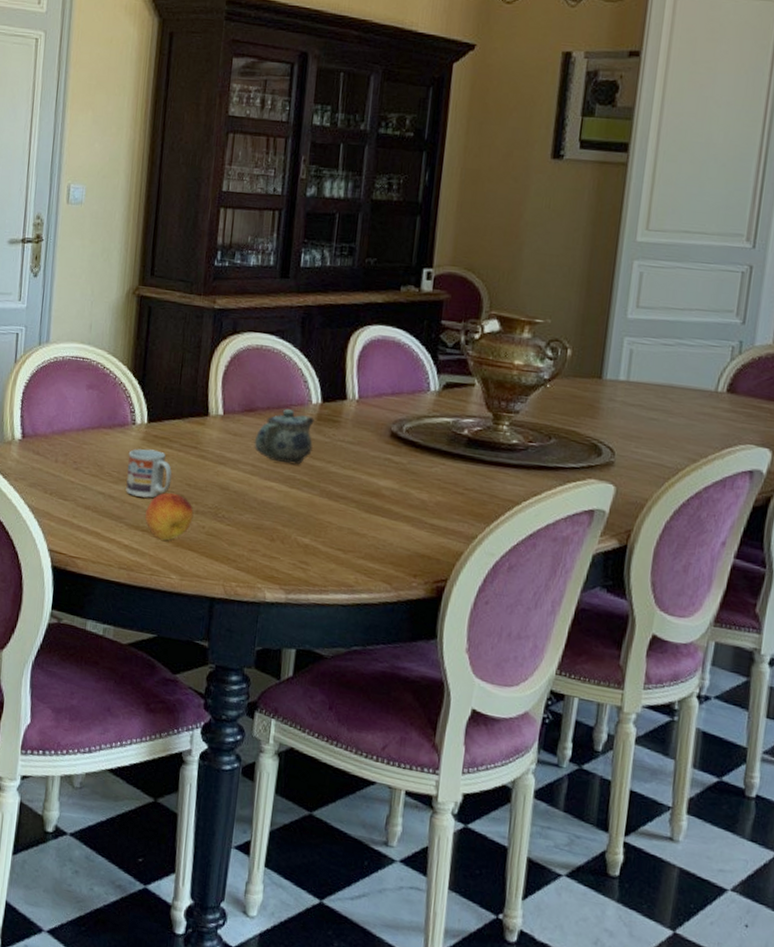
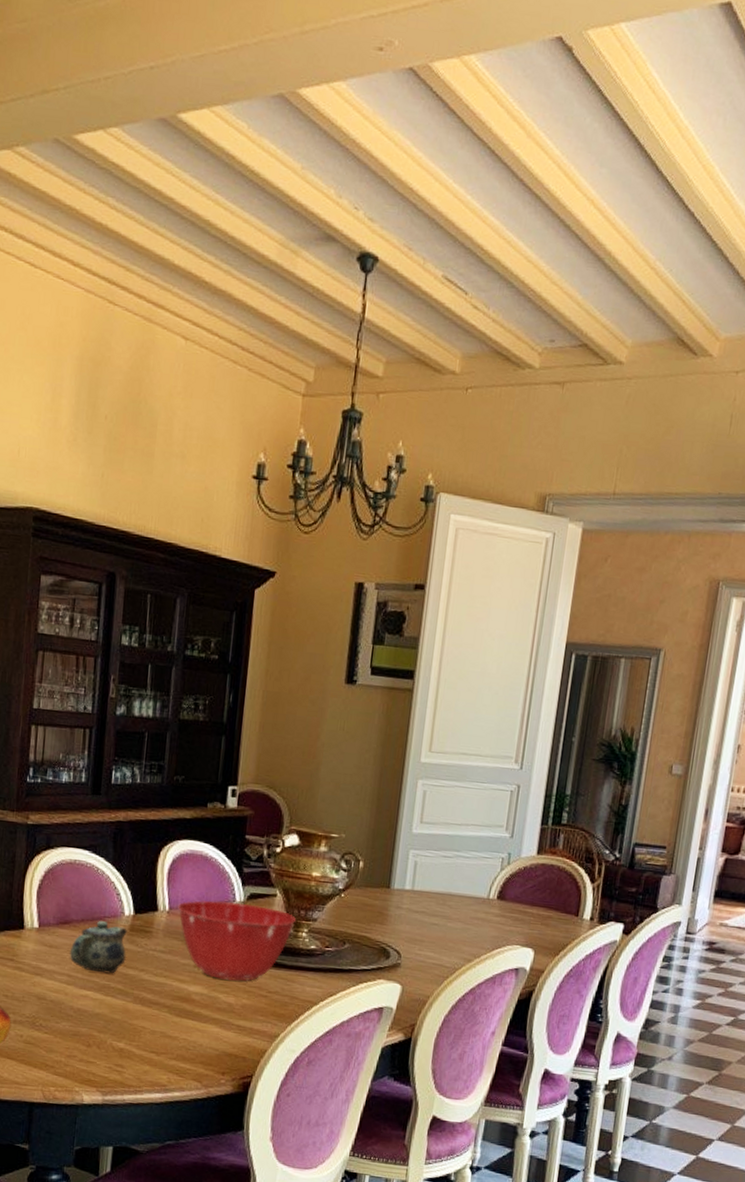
mixing bowl: none [368,389,497,477] -> present [178,900,297,982]

